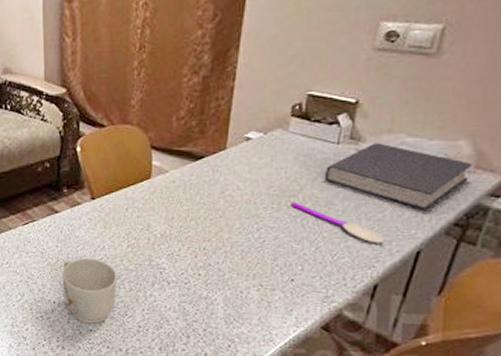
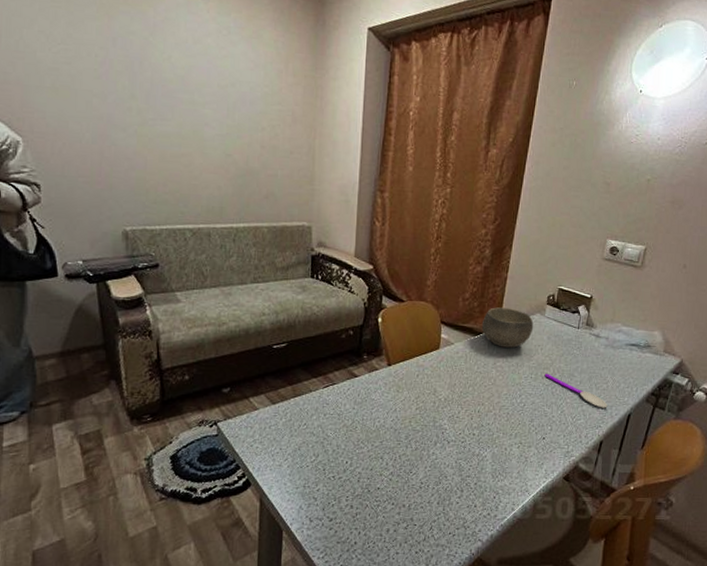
mug: present [62,258,118,324] -> none [355,420,406,482]
bowl: none [202,124,274,173] -> present [481,307,534,348]
book: present [324,142,474,210] -> none [568,329,663,382]

